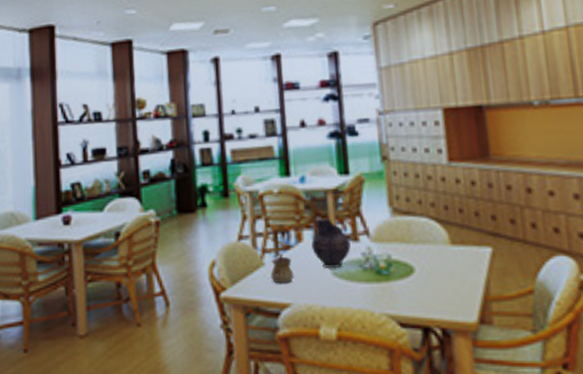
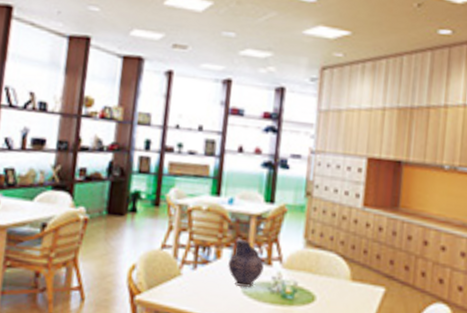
teapot: present [270,253,294,284] -> none [185,266,208,295]

